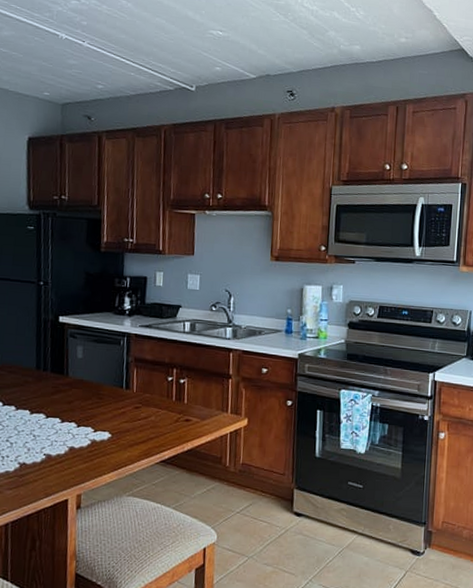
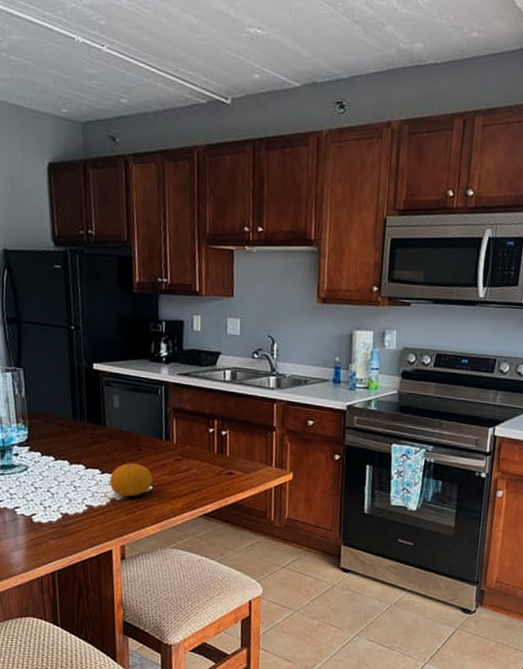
fruit: none [68,411,112,445] -> present [109,462,153,497]

